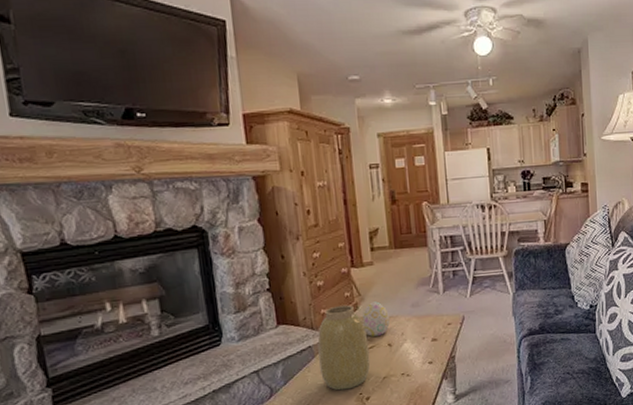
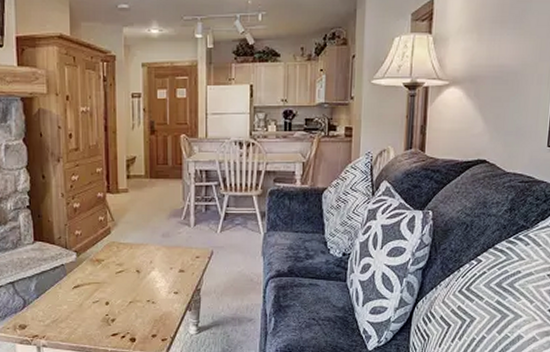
vase: present [317,304,371,391] -> none [70,228,118,310]
decorative egg: present [362,301,390,337] -> none [113,228,140,261]

